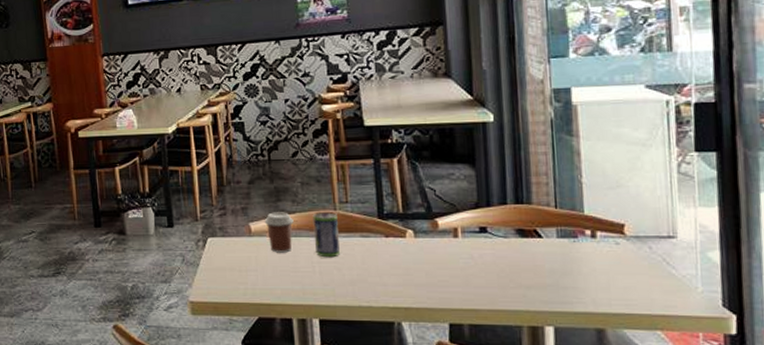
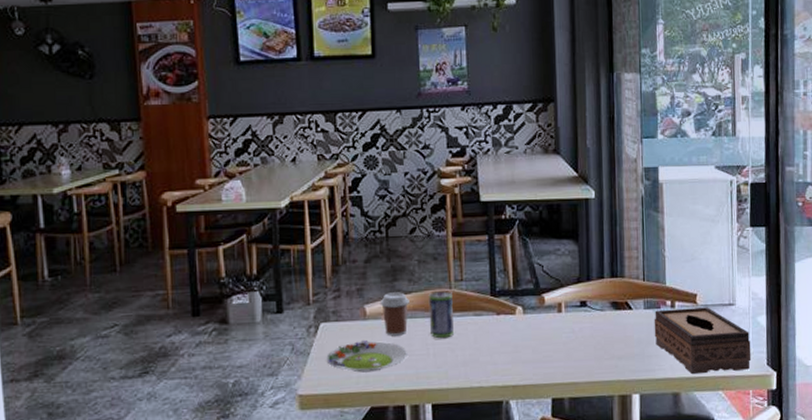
salad plate: none [214,256,293,285] -> present [326,340,407,373]
tissue box: none [569,239,701,310] -> present [654,307,752,374]

